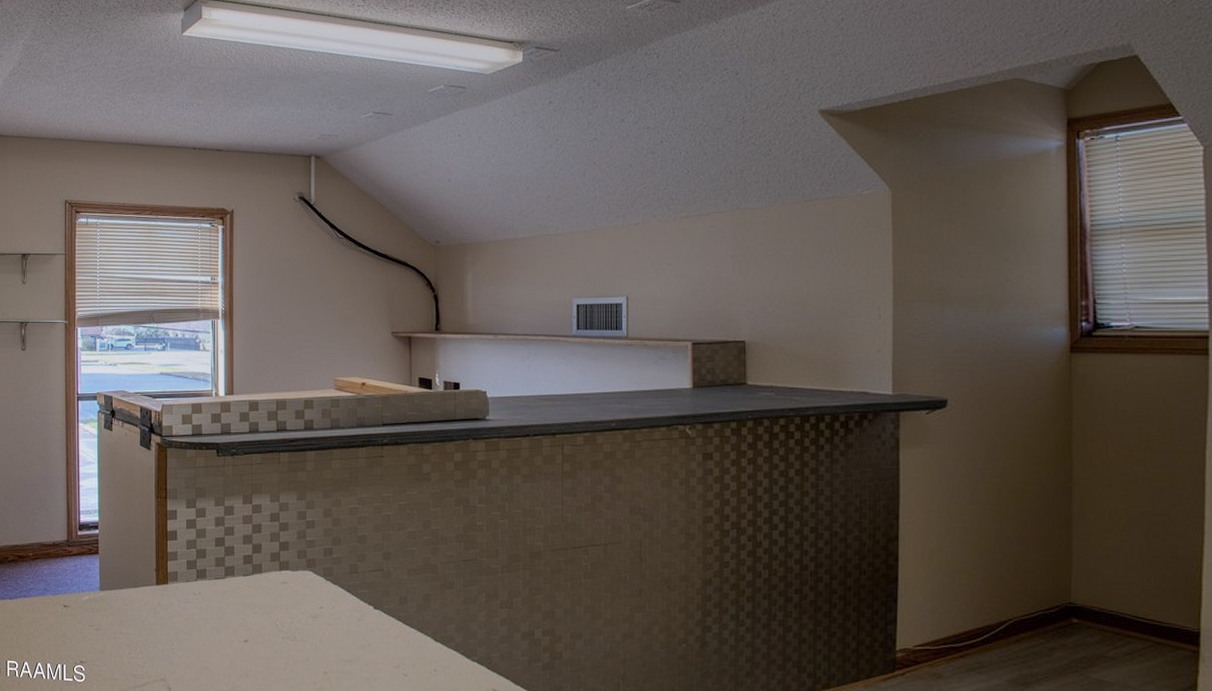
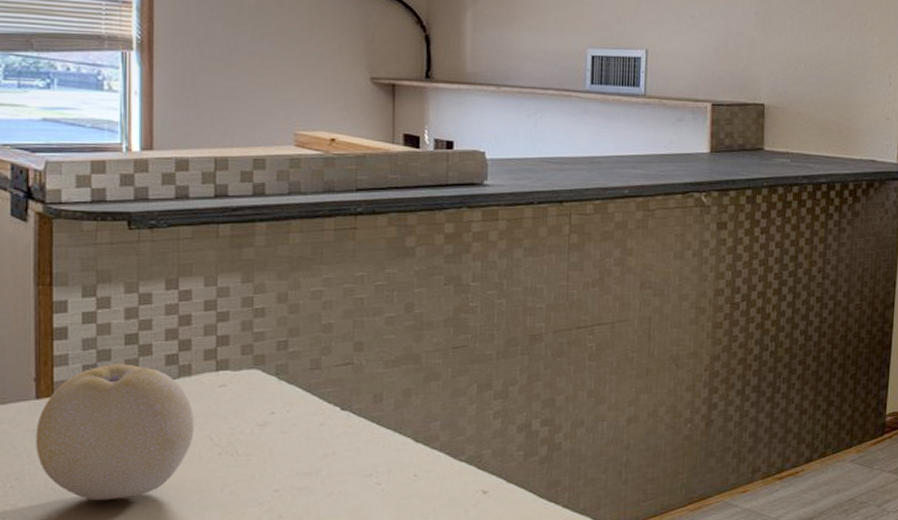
fruit: none [156,561,264,669] -> present [35,364,194,501]

